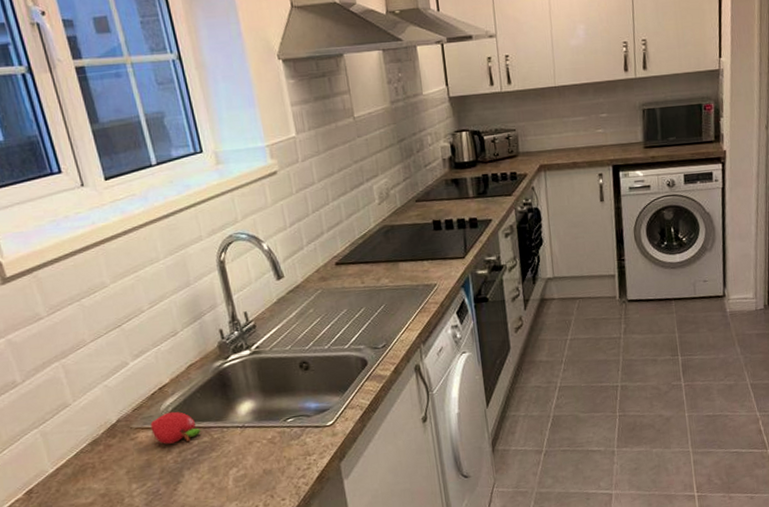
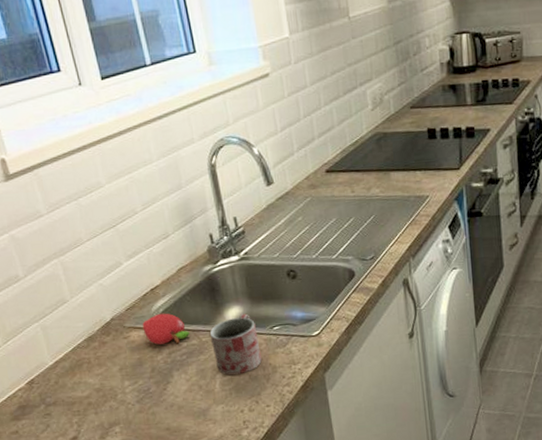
mug: none [221,407,276,471] -> present [209,313,262,376]

